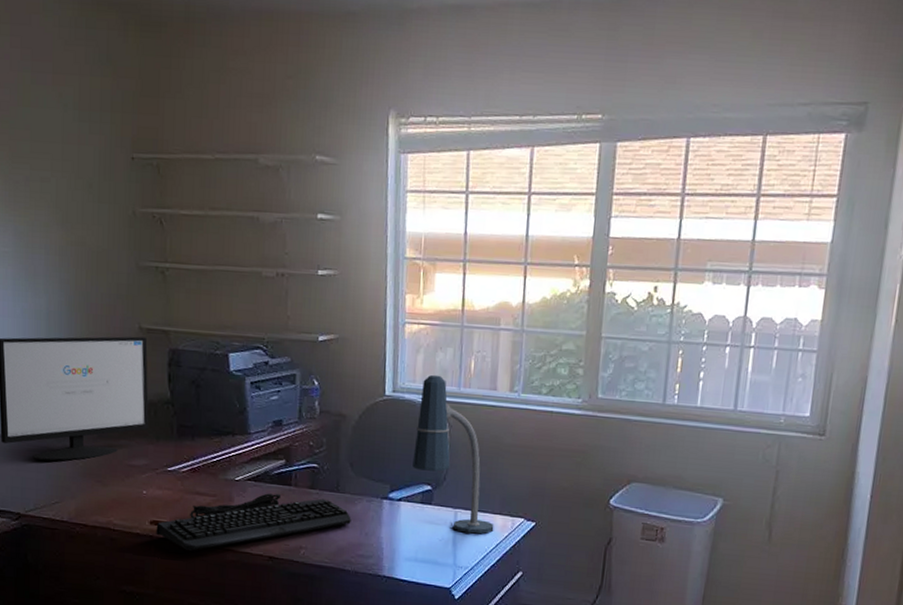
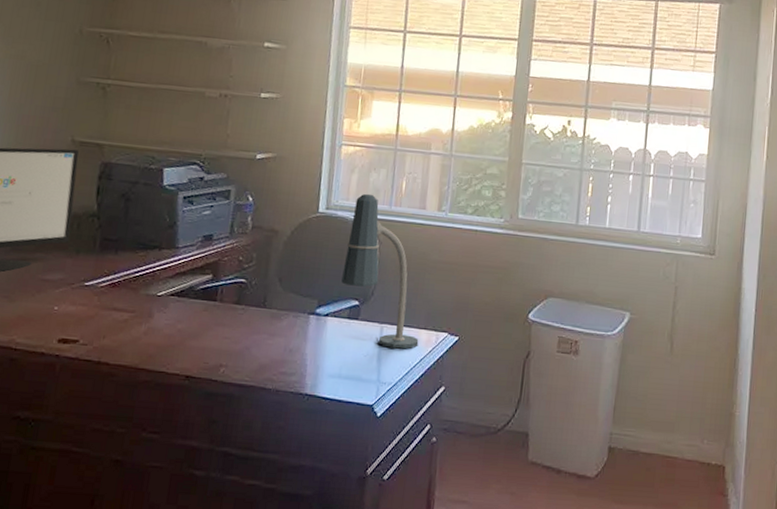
keyboard: present [156,493,351,551] -> none [63,309,276,371]

